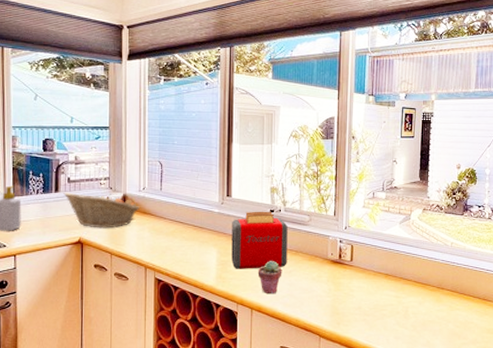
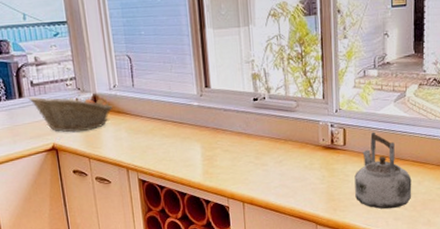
toaster: present [231,211,288,269] -> none [213,99,277,163]
potted succulent: present [257,260,282,295] -> none [246,151,272,186]
kettle: none [359,250,413,327] -> present [354,131,412,209]

